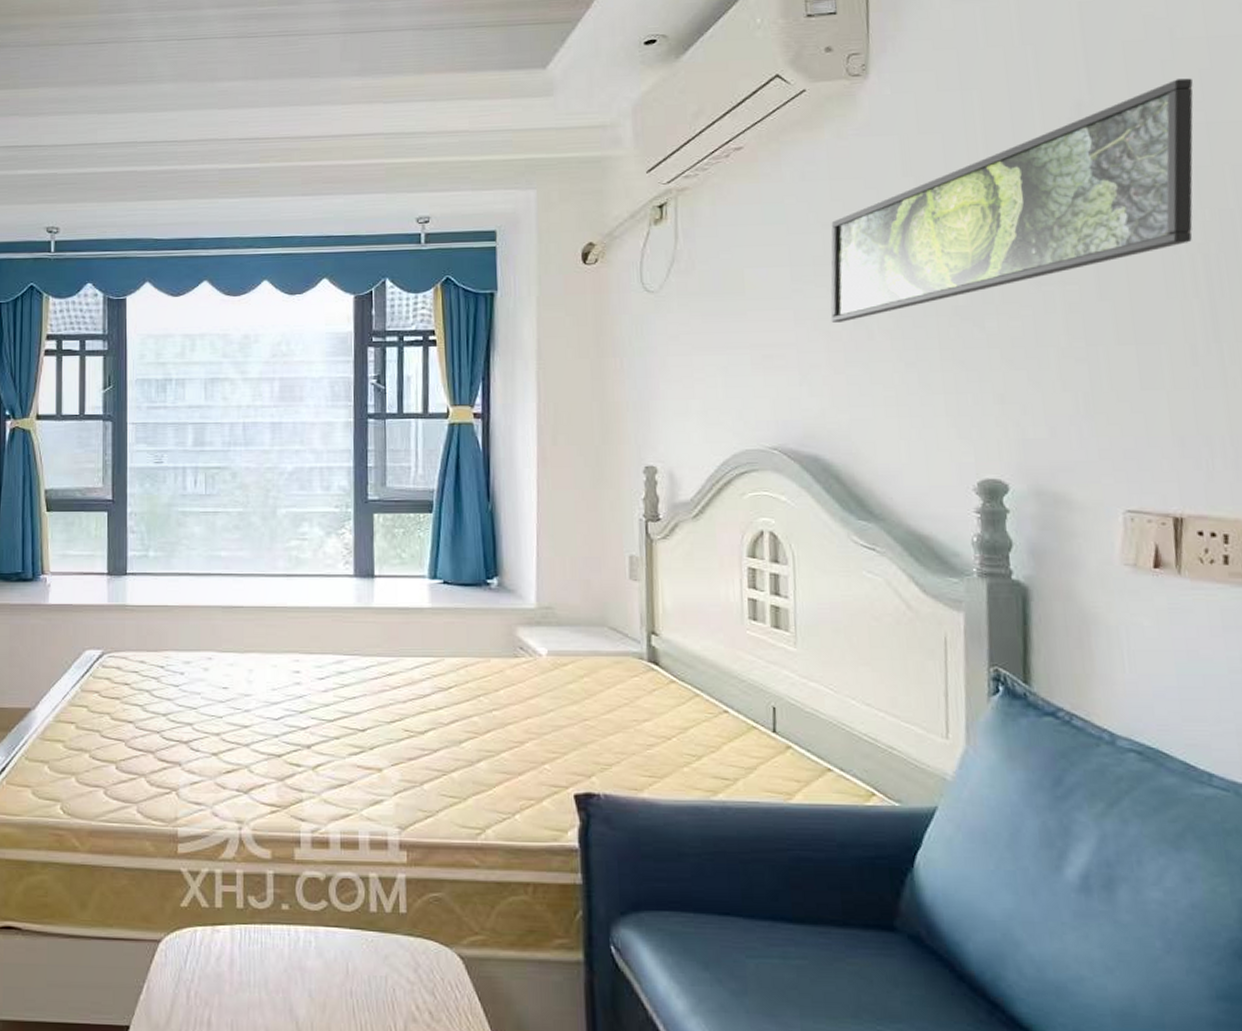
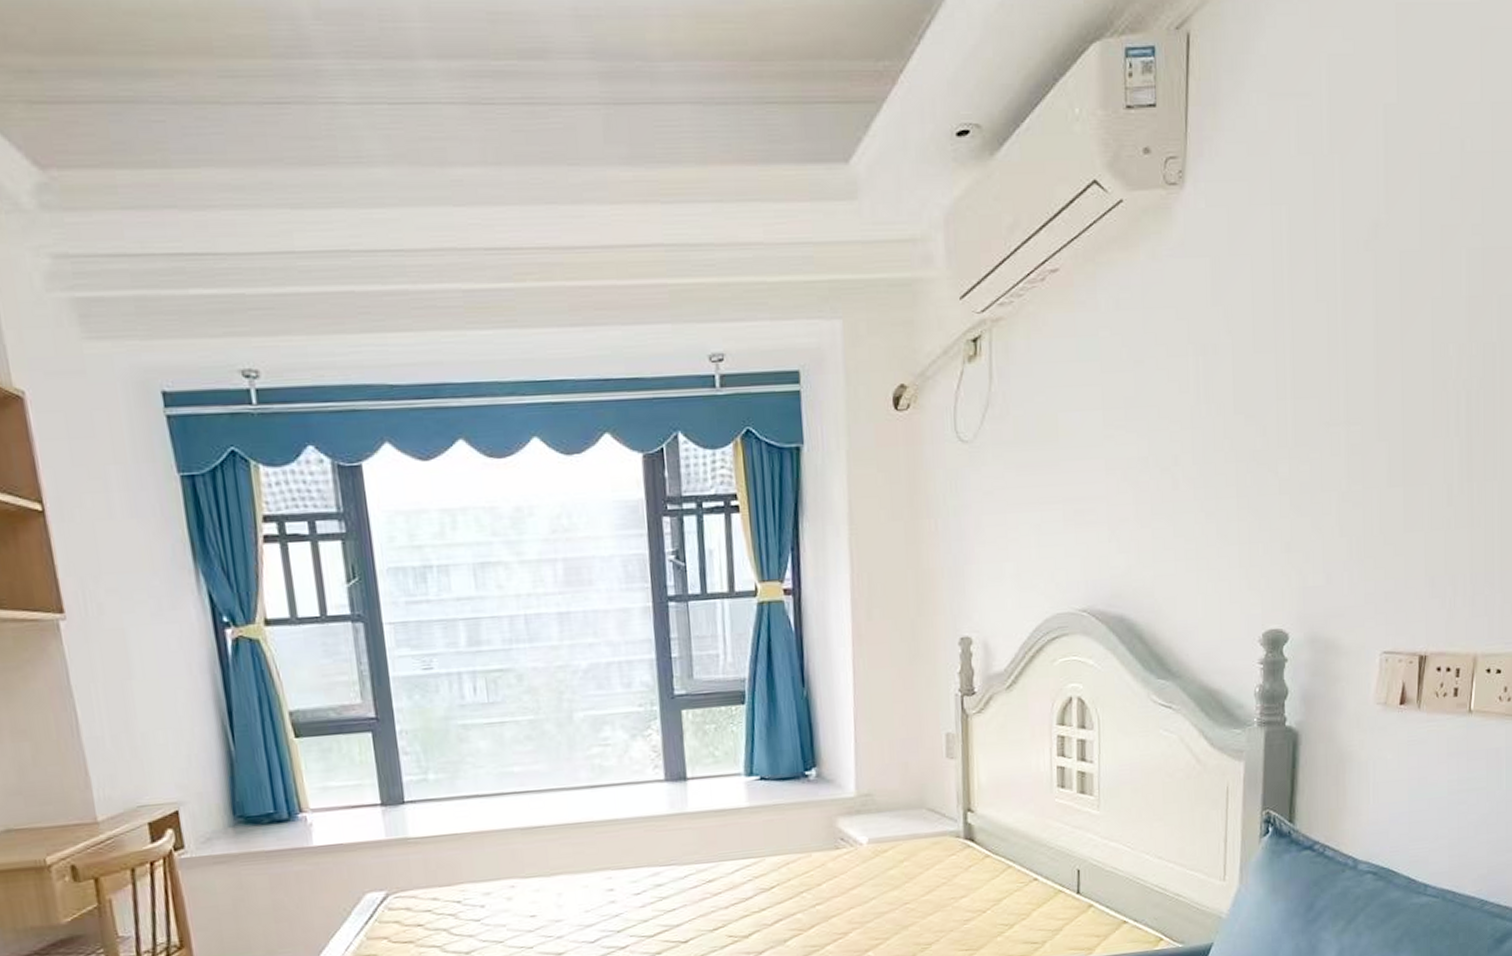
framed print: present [830,78,1194,323] -> none [1139,198,1475,472]

